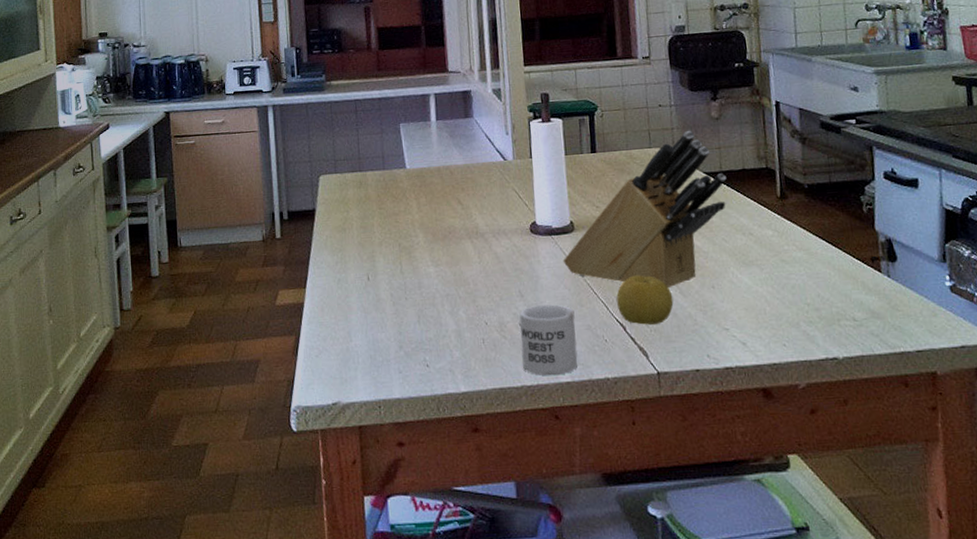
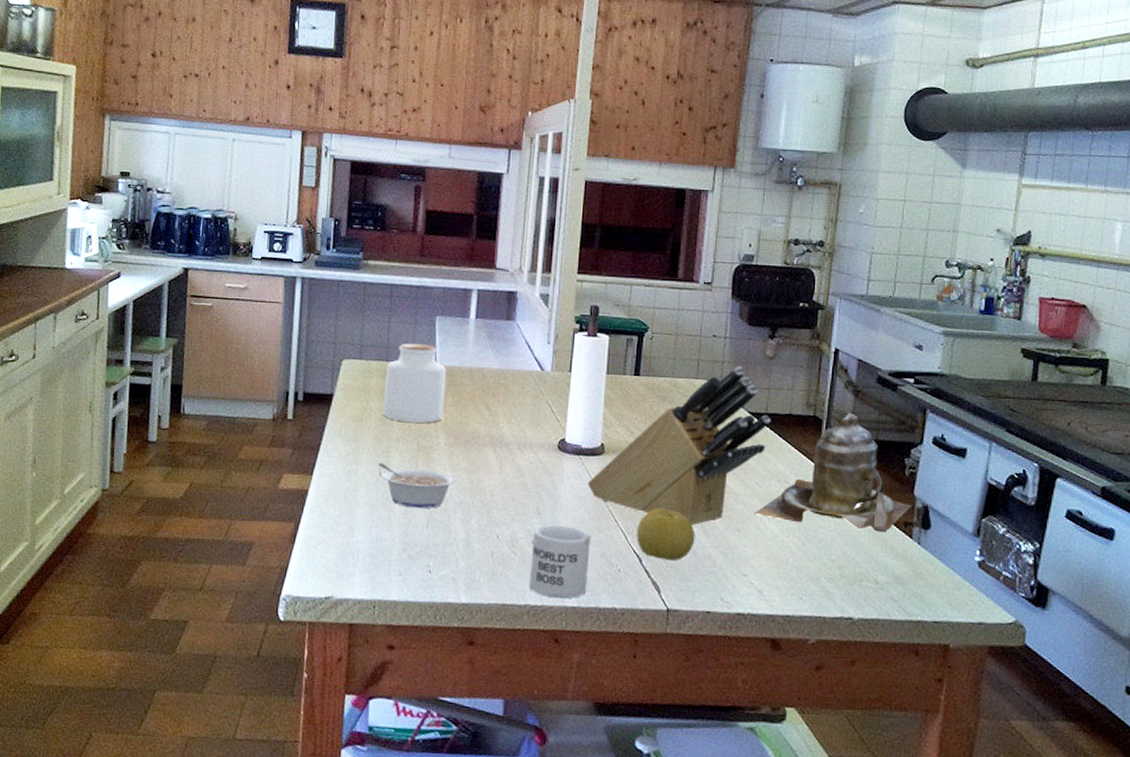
jar: none [360,151,420,226] -> present [382,343,446,423]
legume: none [365,267,440,307] -> present [378,462,456,508]
teapot: none [726,159,876,272] -> present [755,412,913,533]

